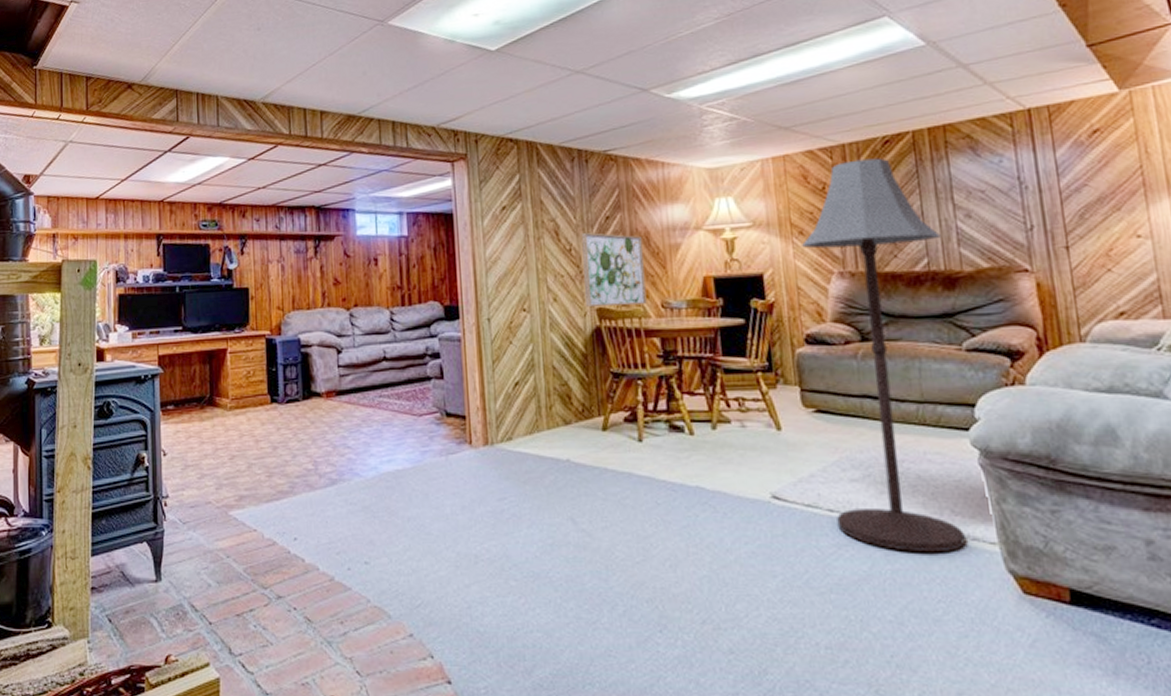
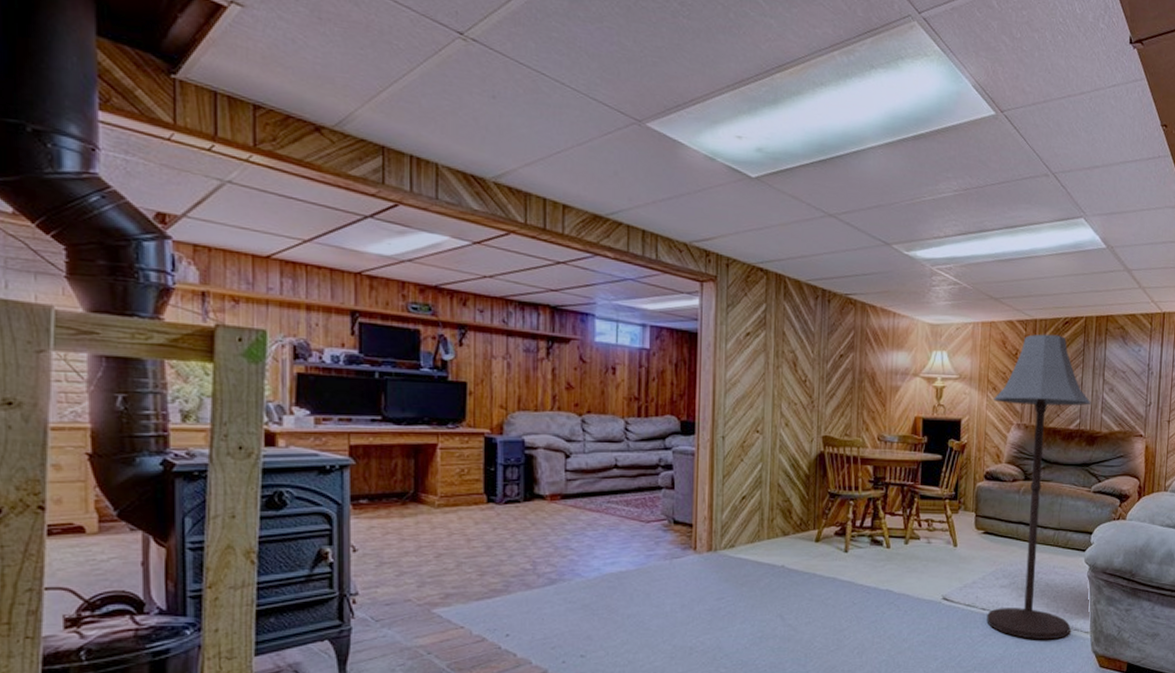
wall art: present [581,233,647,307] -> none [813,367,869,435]

